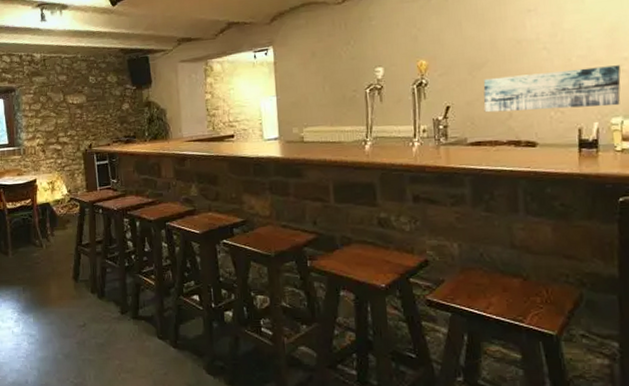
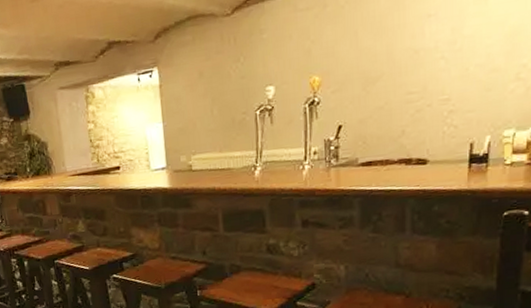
wall art: present [483,65,621,113] -> none [376,73,517,131]

